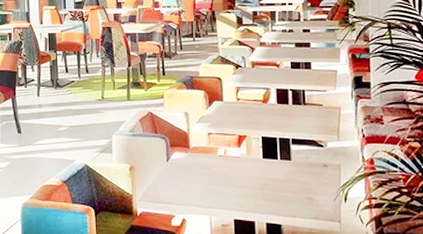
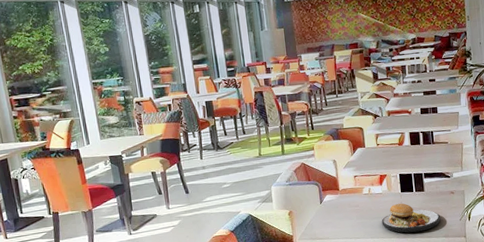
plate: none [237,162,309,208] -> present [381,195,440,233]

